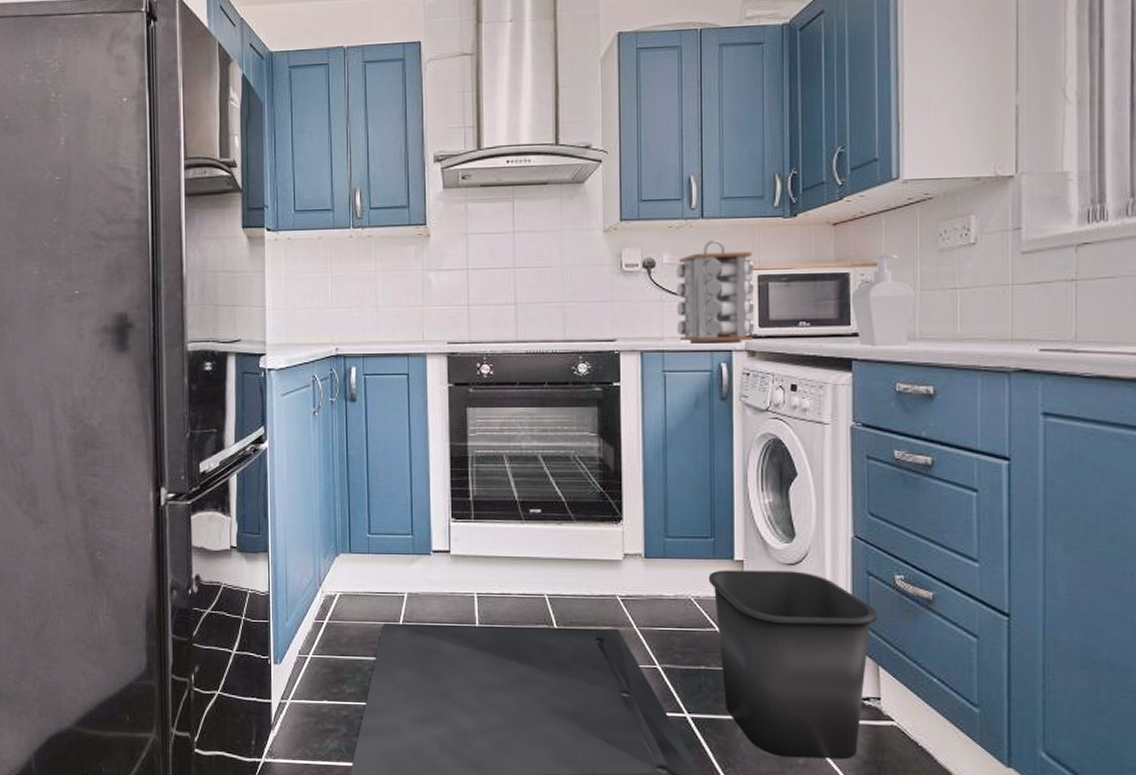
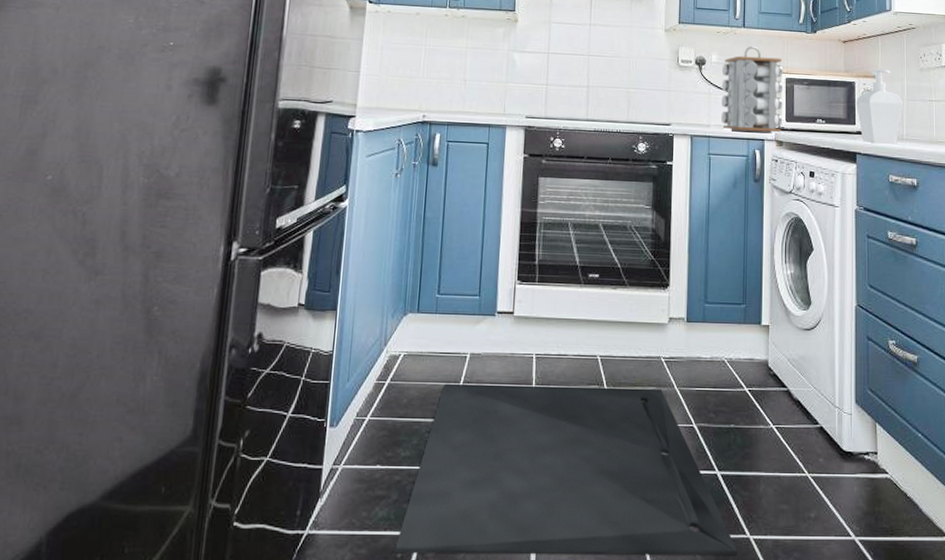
waste bin: present [708,570,877,760] -> none [739,334,875,512]

